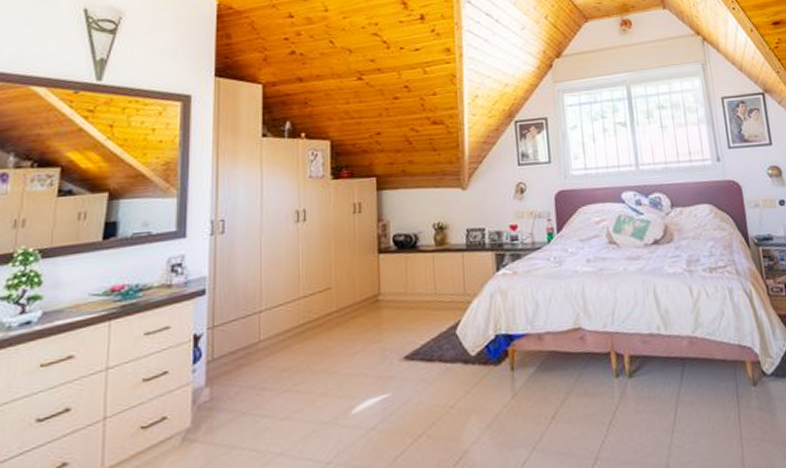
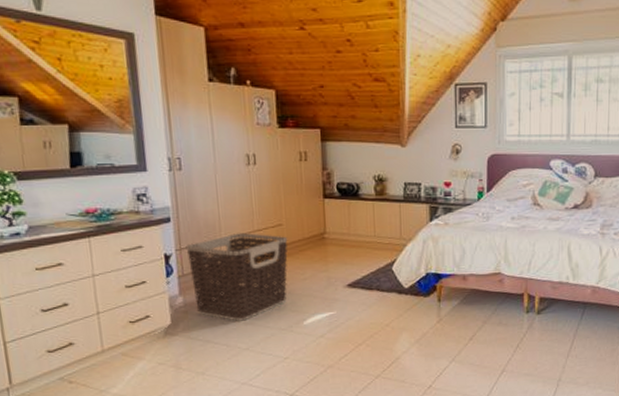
clothes hamper: none [219,301,337,417] -> present [185,233,288,321]

